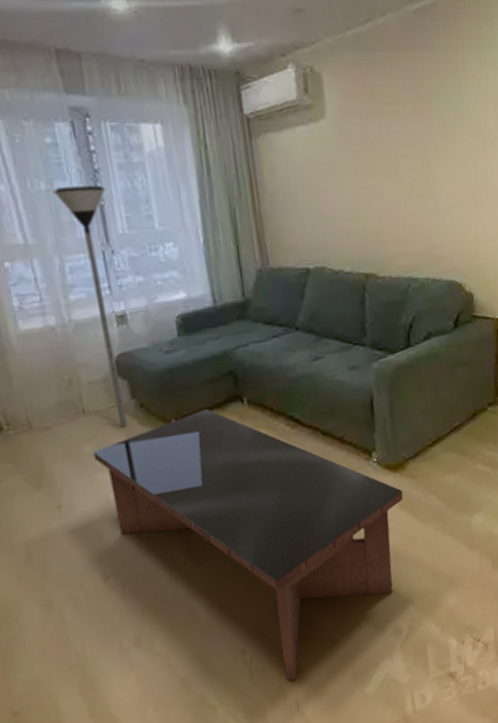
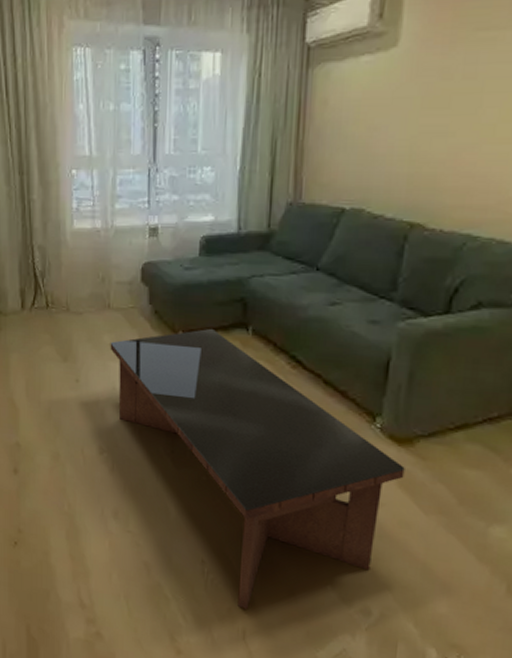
floor lamp: present [53,185,128,429] -> none [119,108,161,329]

